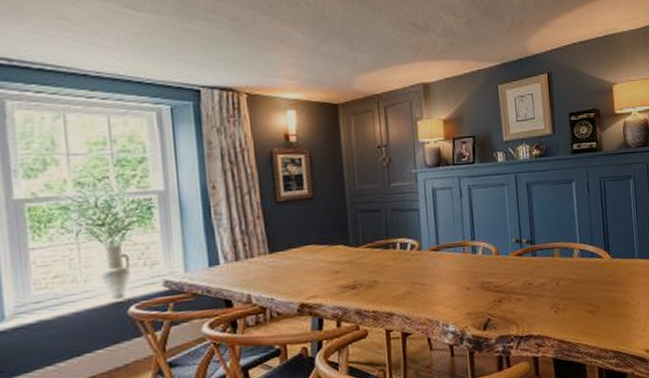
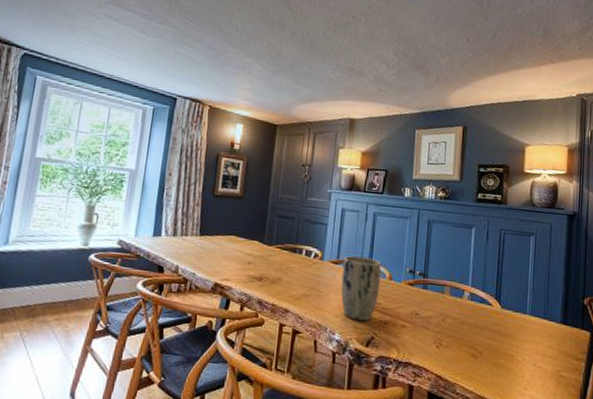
plant pot: none [444,236,488,307] -> present [341,256,381,322]

